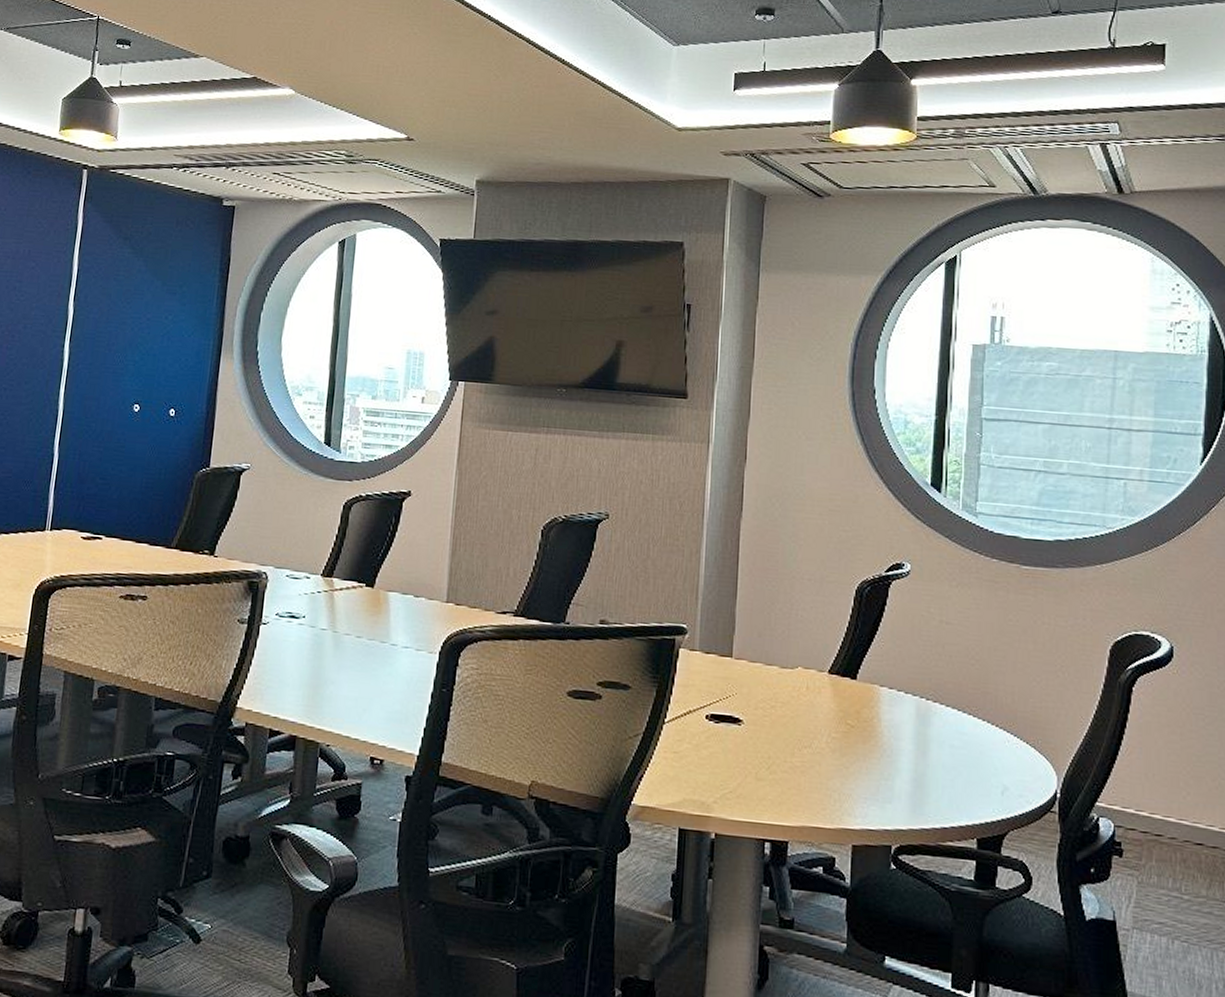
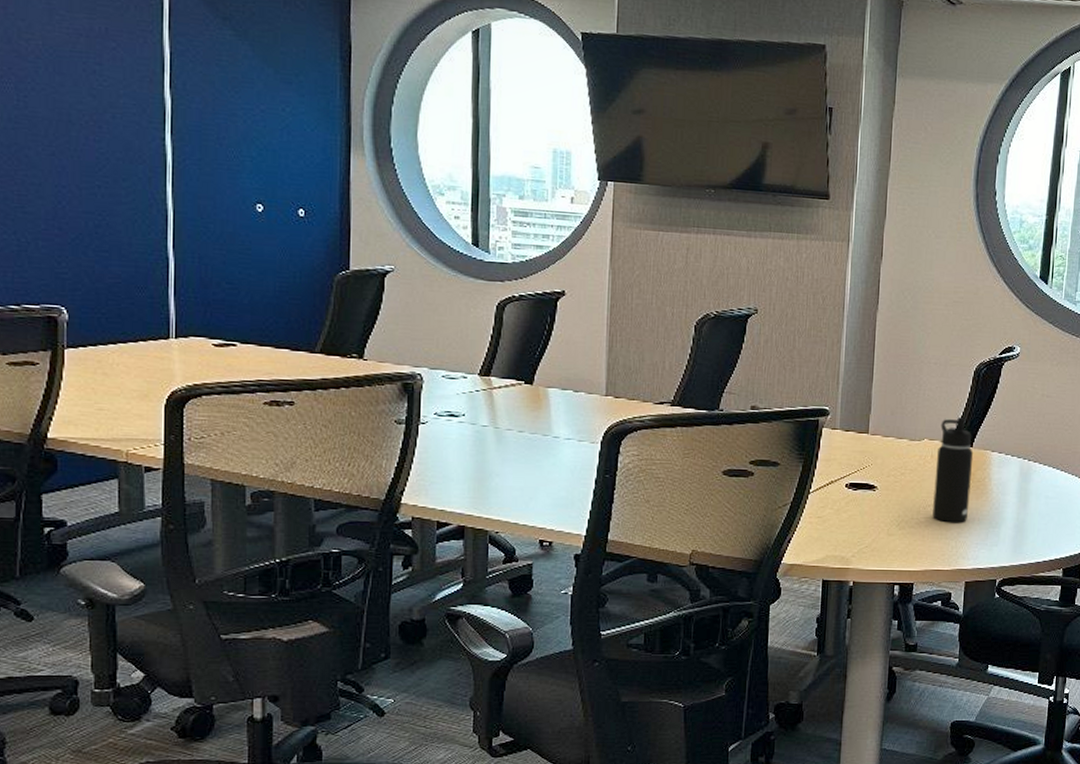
water bottle: none [810,643,858,771] -> present [933,417,974,523]

